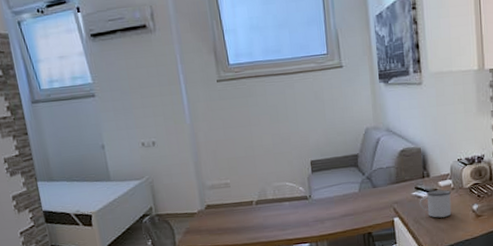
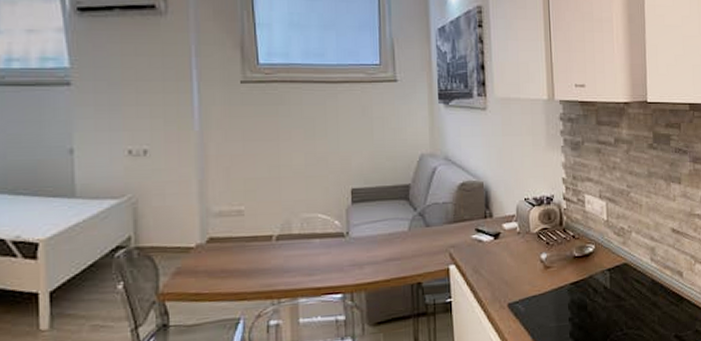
mug: present [419,189,452,218] -> none [479,233,517,268]

